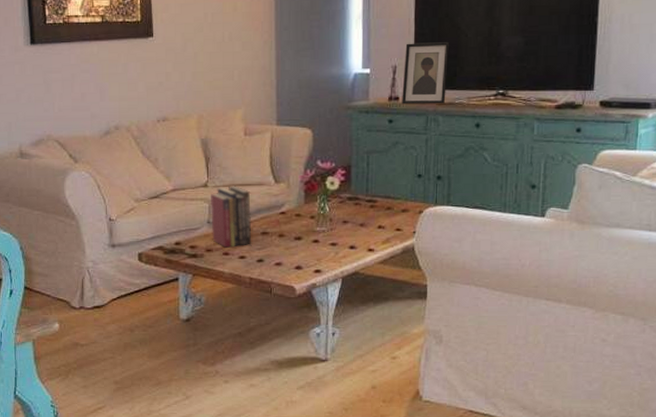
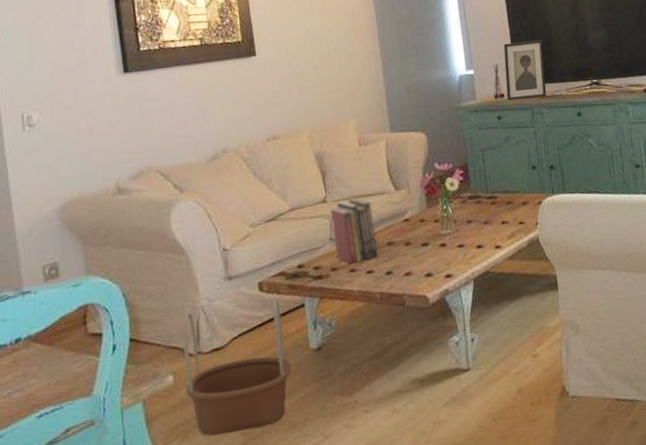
basket: none [69,269,161,380] -> present [182,297,291,436]

